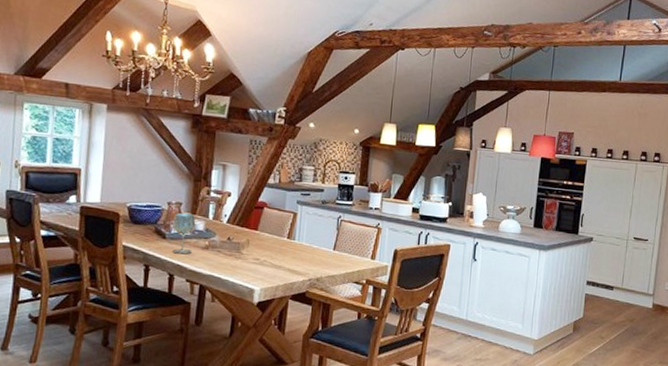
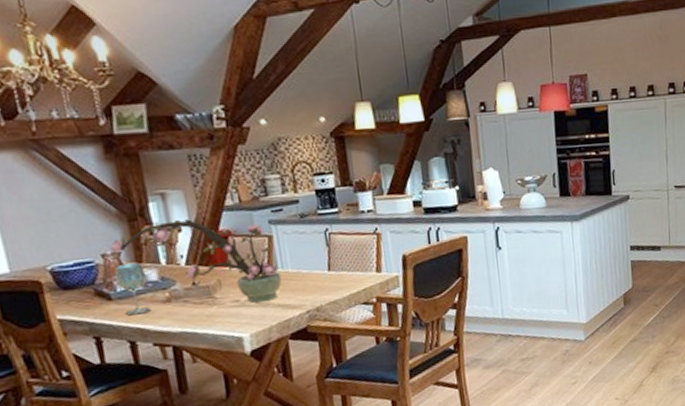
flower arrangement: none [175,187,296,264] -> present [110,219,282,303]

